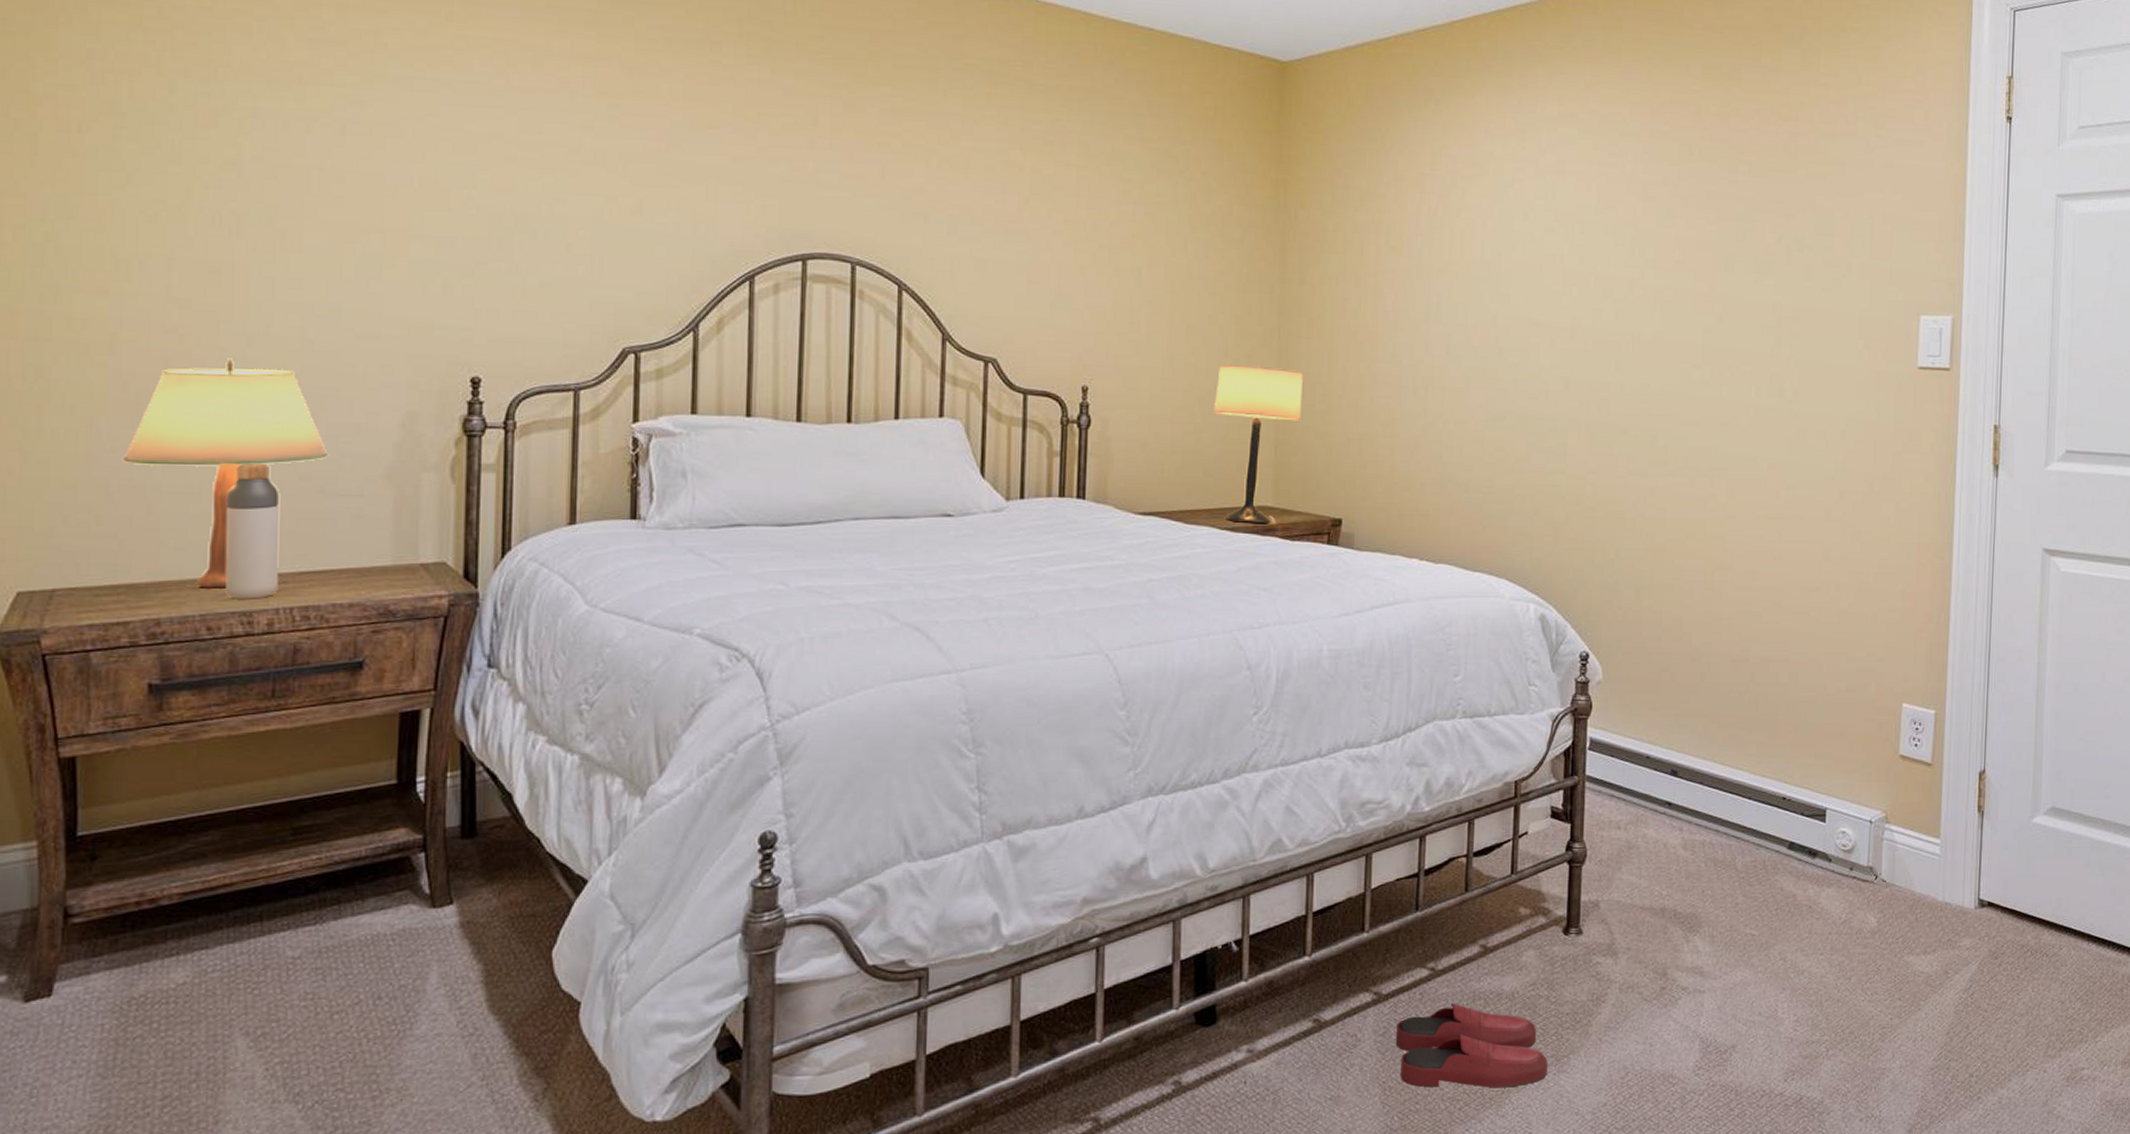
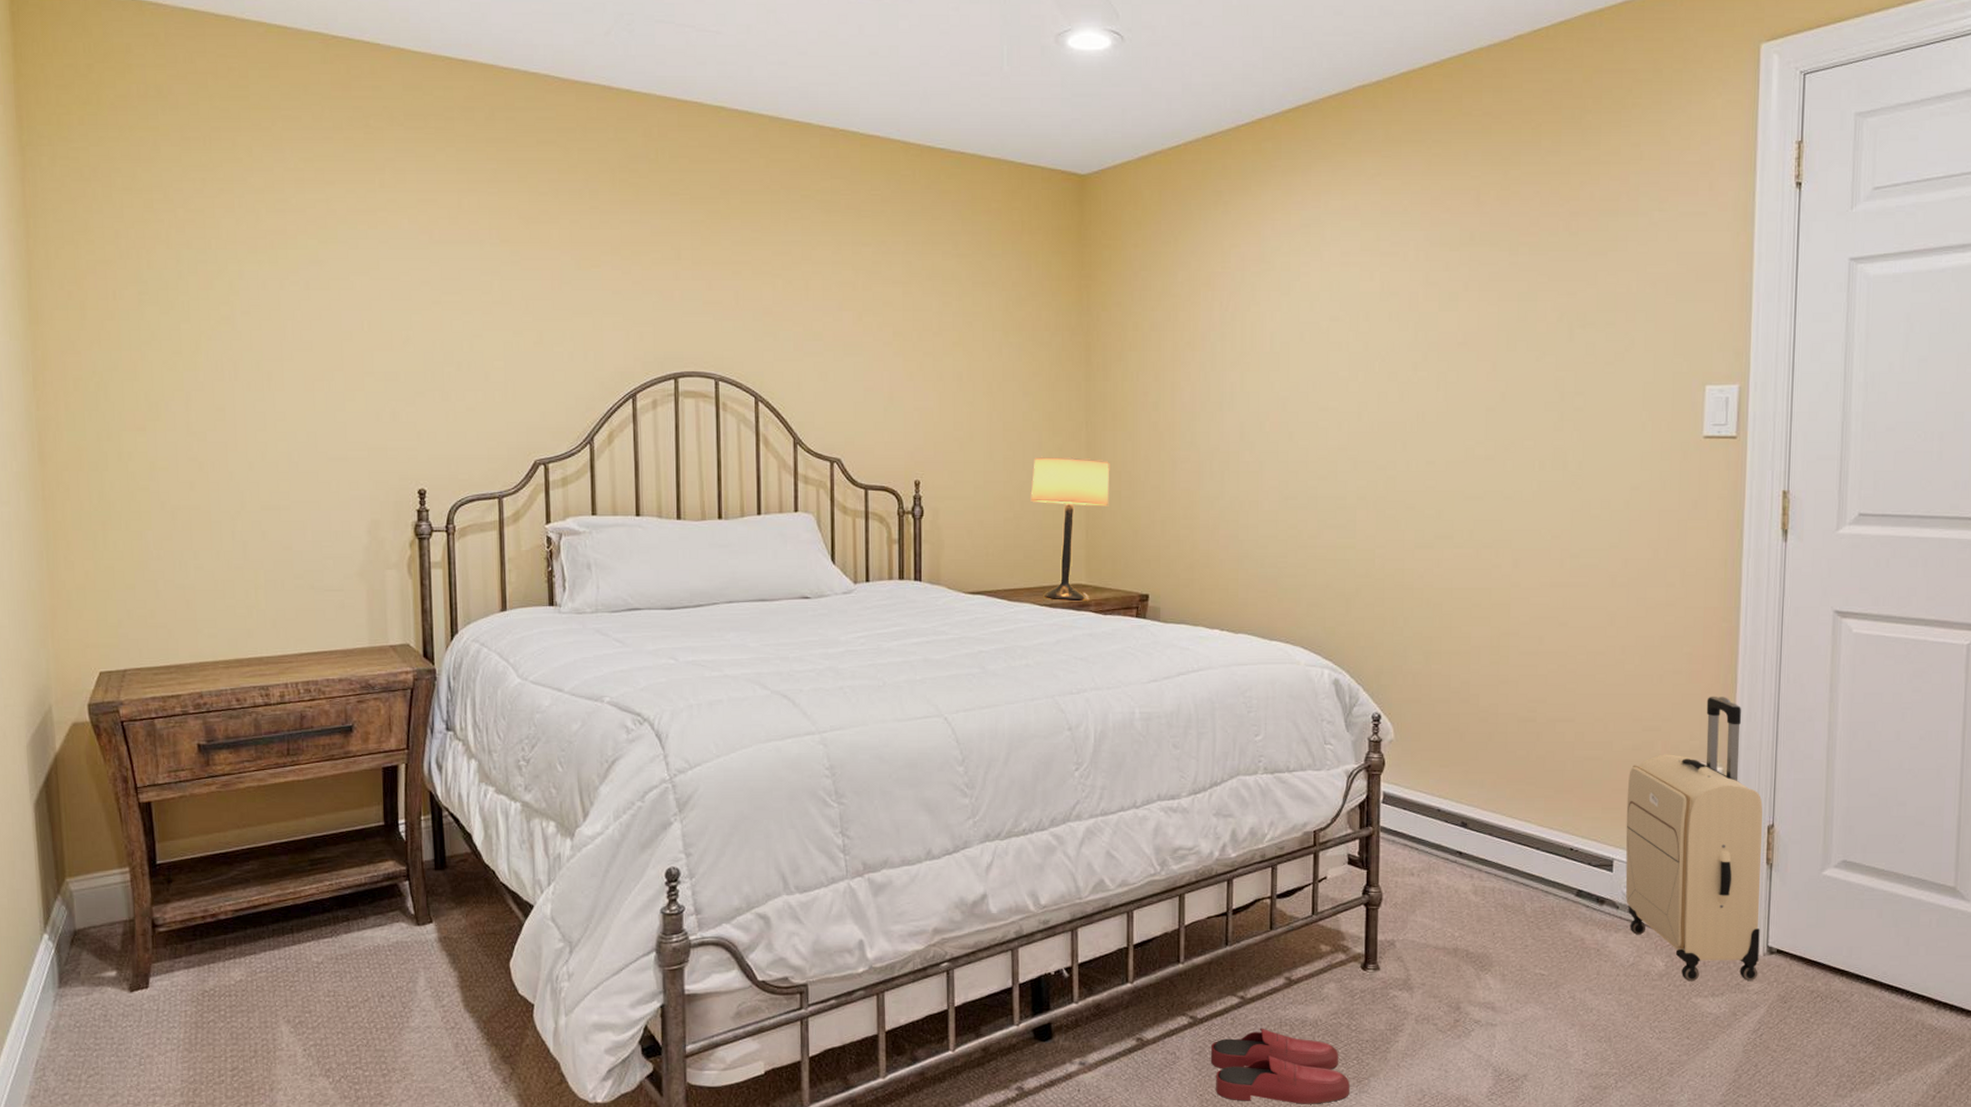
table lamp: present [123,360,328,589] -> none [166,481,315,668]
bottle: present [225,463,280,599] -> none [242,565,286,676]
suitcase: none [1838,635,1975,939] -> present [1625,696,1763,982]

